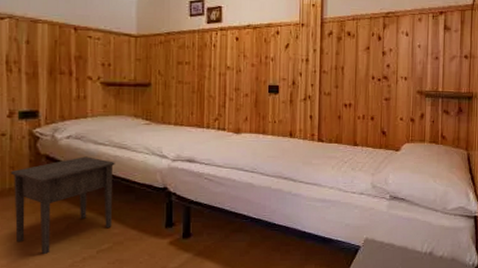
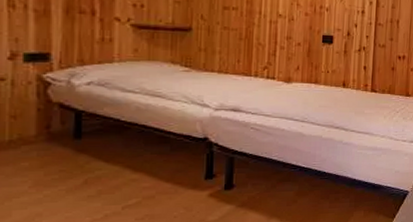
nightstand: present [11,156,115,255] -> none [12,105,147,214]

